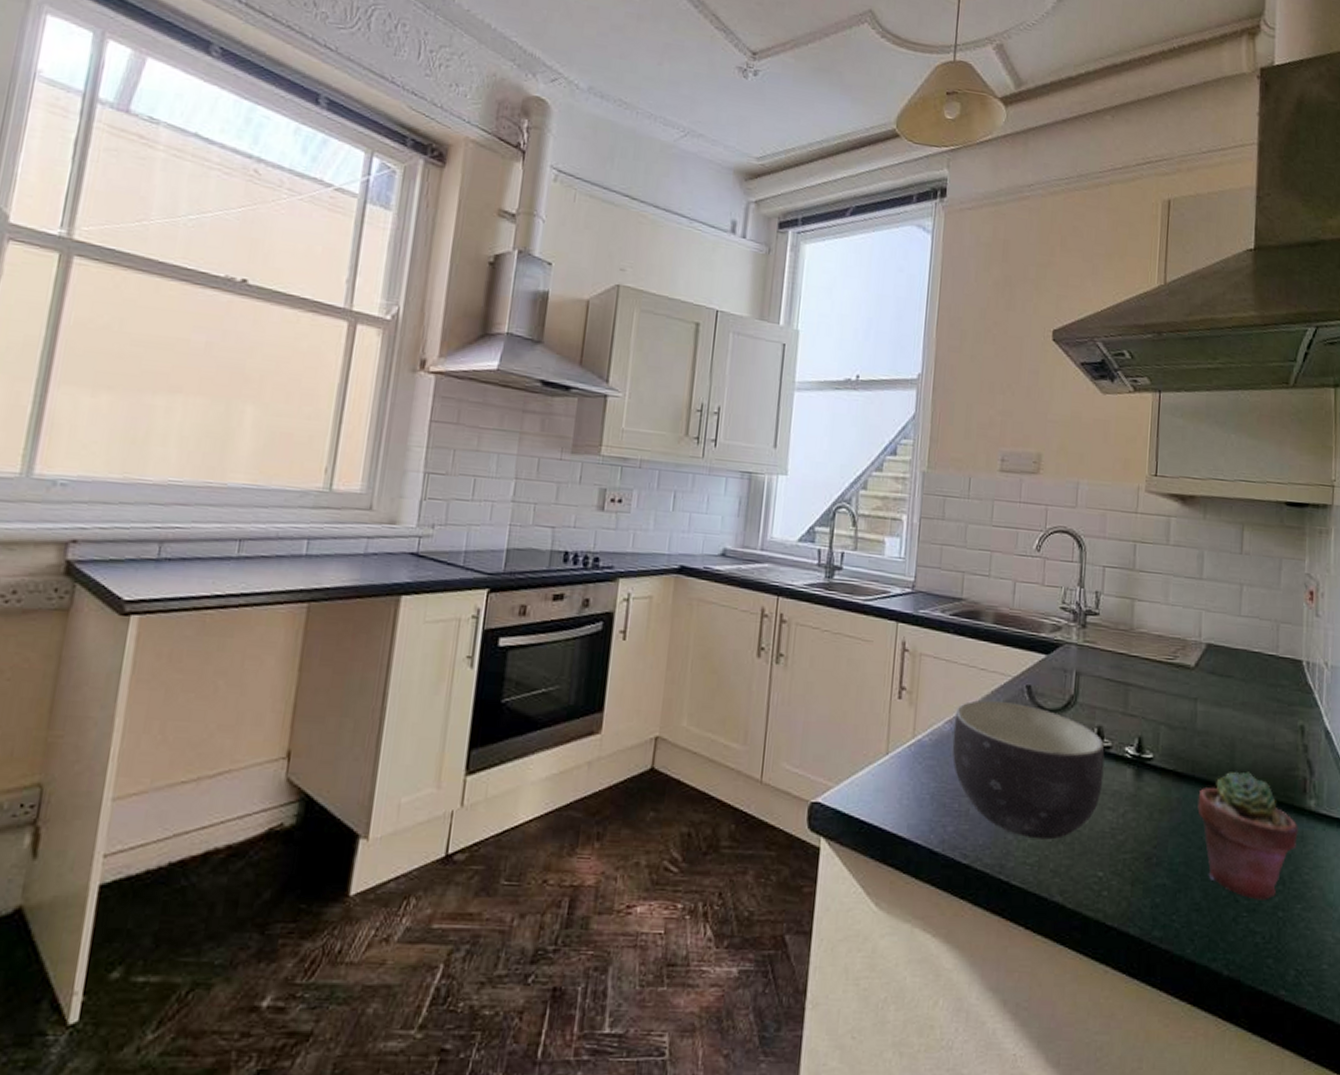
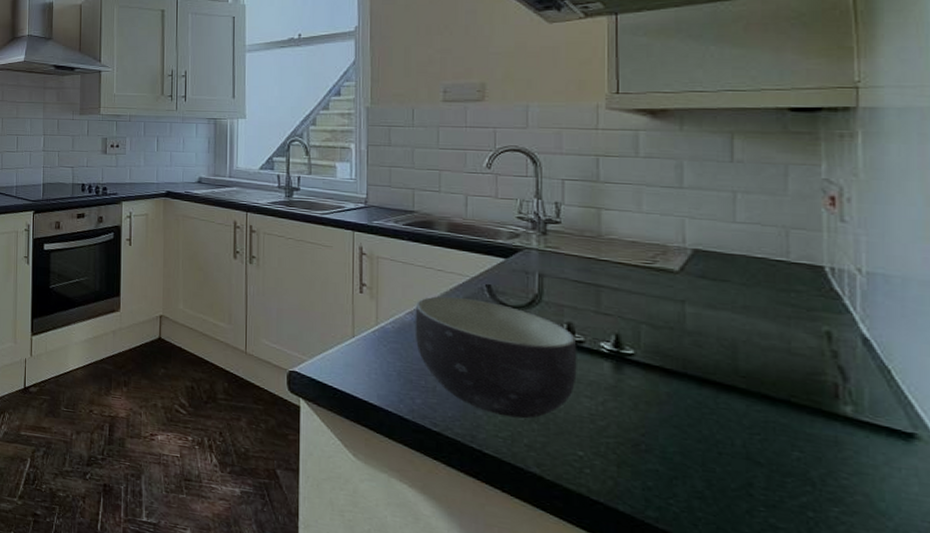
potted succulent: present [1197,772,1298,901] -> none [693,372,830,499]

